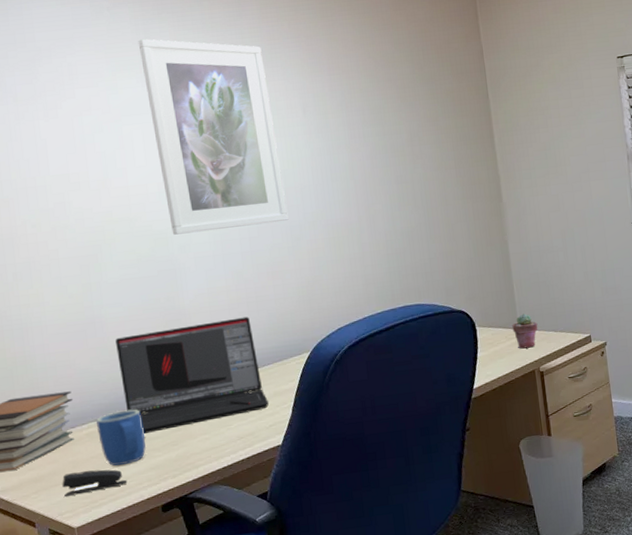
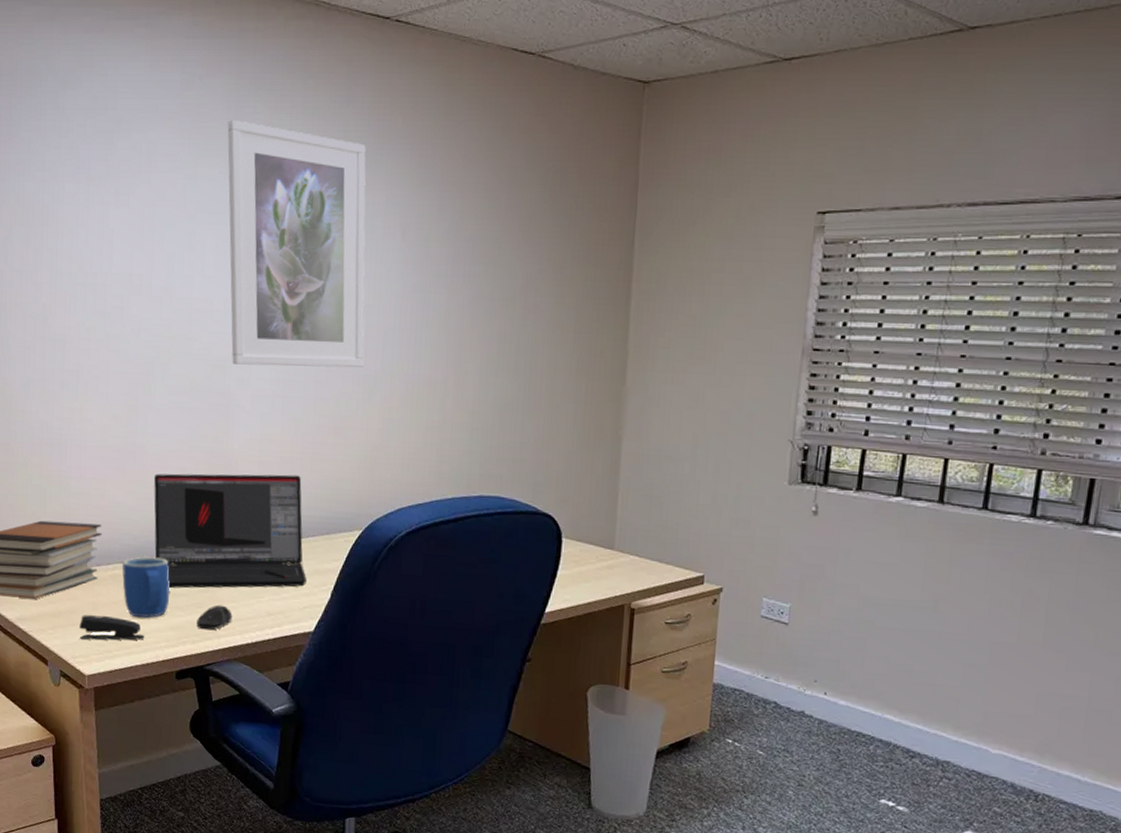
computer mouse: none [174,438,207,464] -> present [197,605,233,630]
potted succulent: present [512,313,538,349] -> none [606,532,640,577]

